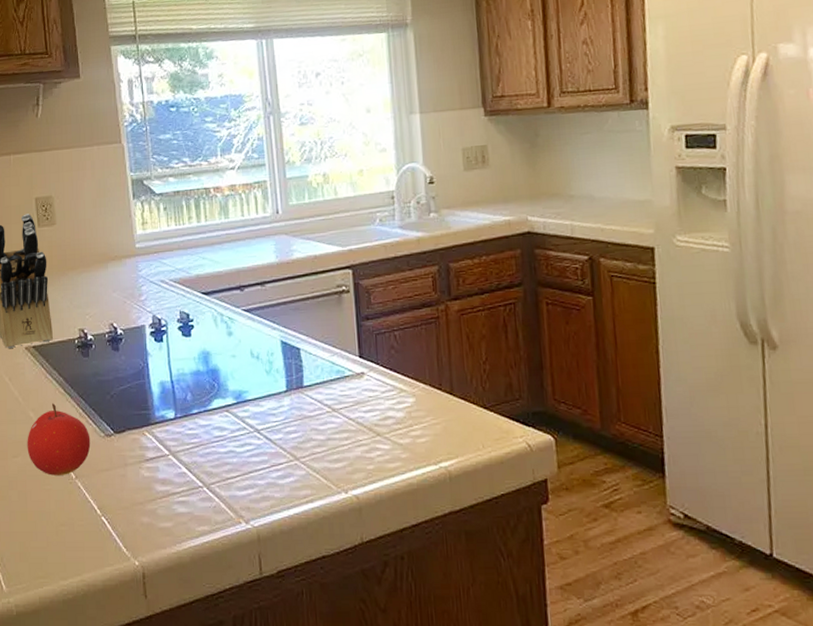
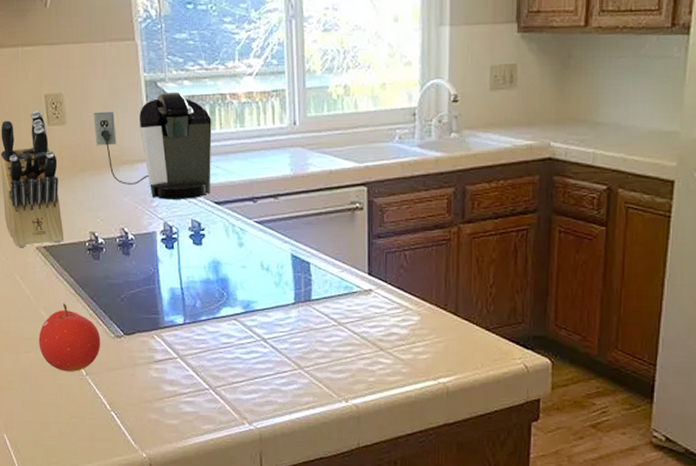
coffee maker: none [82,188,198,293] -> present [93,91,212,199]

